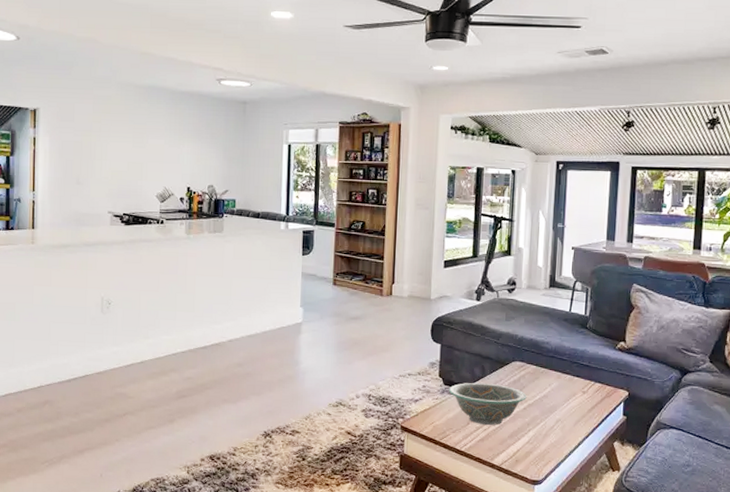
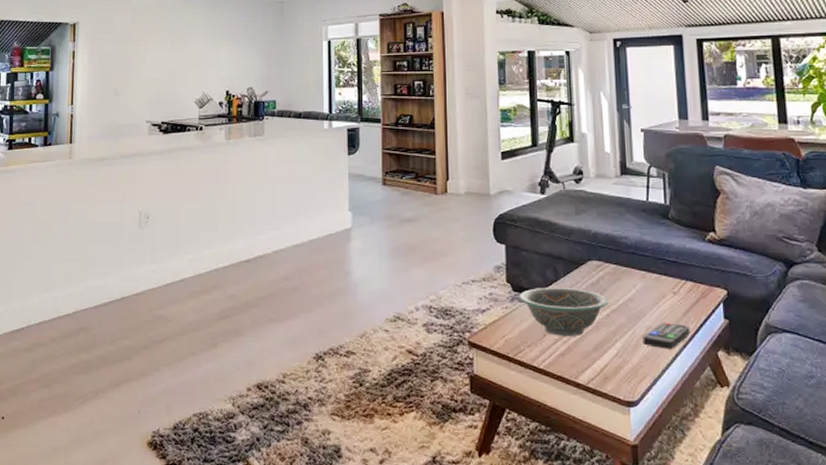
remote control: none [552,416,593,439] -> present [642,321,690,350]

